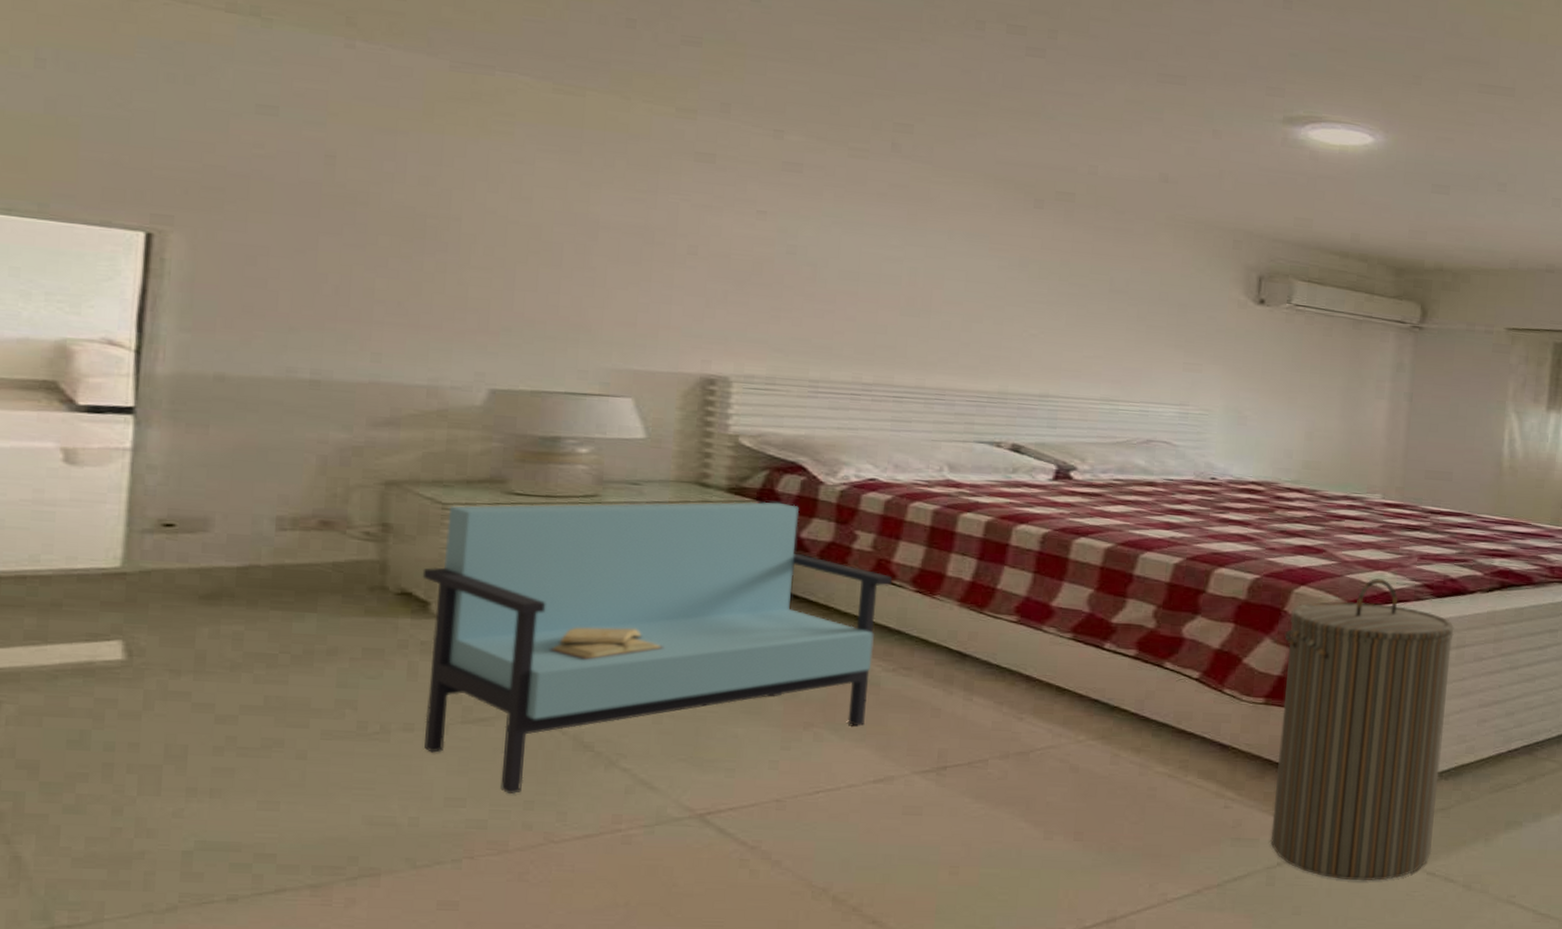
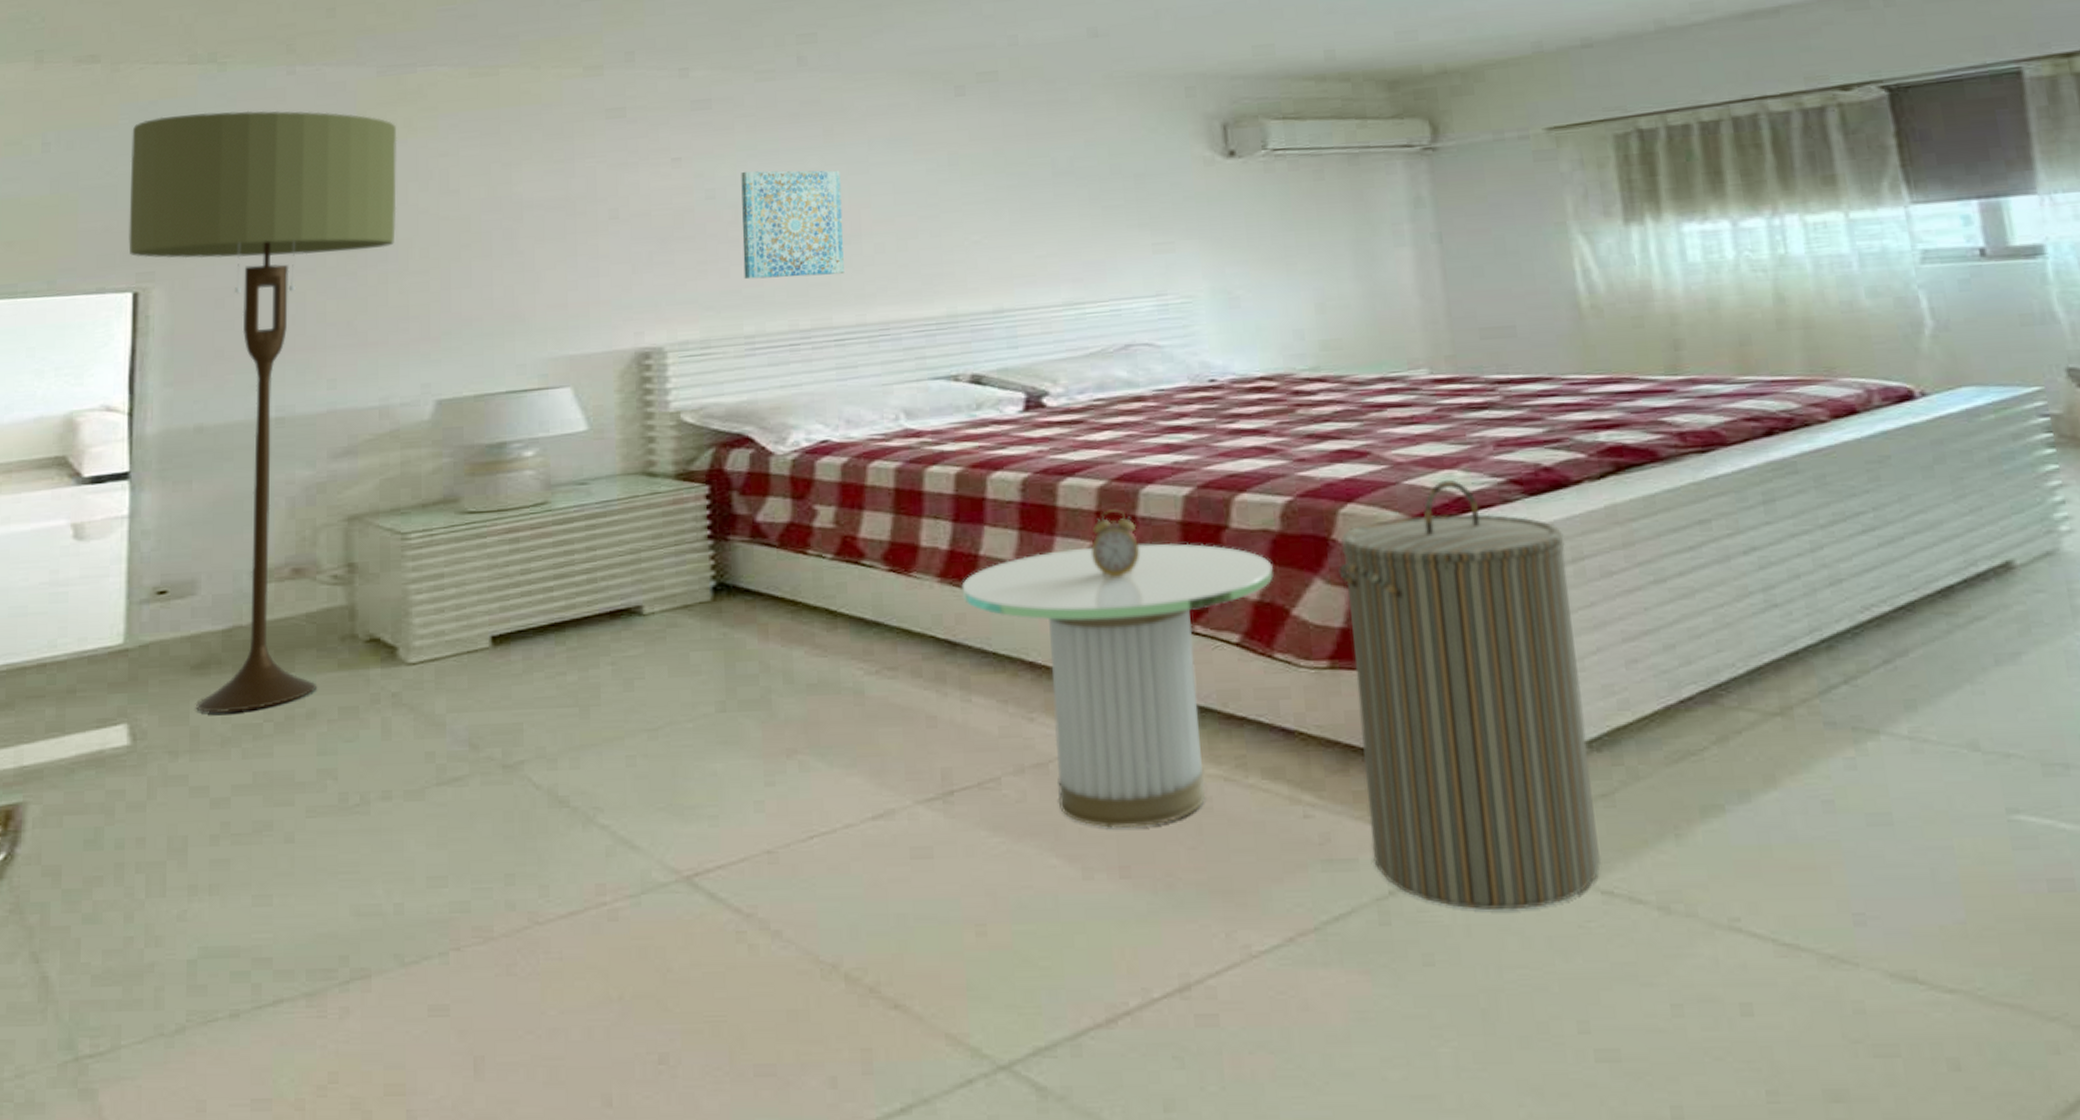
floor lamp: none [142,59,468,642] -> present [128,110,397,714]
sofa: present [422,501,892,795] -> none [388,483,861,868]
diary: present [550,627,664,660] -> none [516,654,630,696]
wall art: none [815,235,919,342] -> present [741,170,844,280]
side table: none [977,593,1235,805] -> present [961,543,1273,828]
alarm clock: none [1091,567,1132,619] -> present [1091,509,1140,577]

